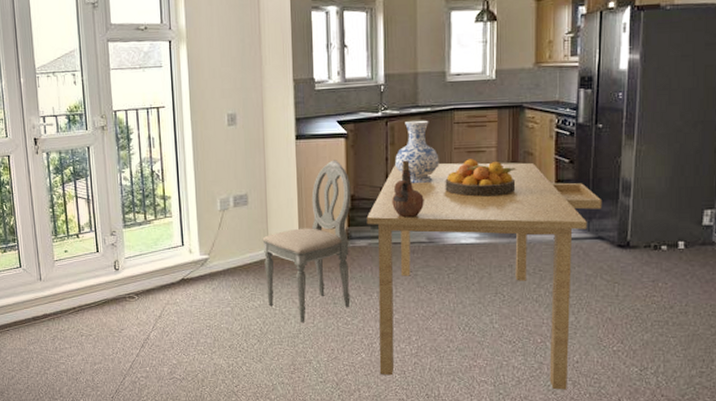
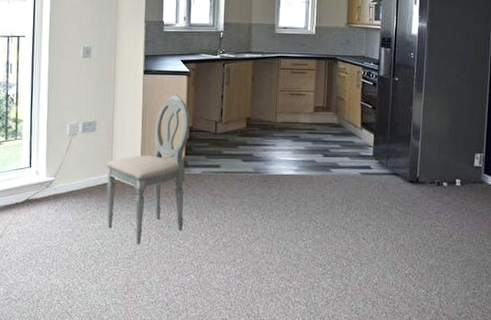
dining table: present [366,162,603,390] -> none [202,102,398,310]
ceramic pitcher: present [392,160,424,218] -> none [225,98,253,150]
vase: present [395,120,439,184] -> none [229,64,267,120]
fruit bowl: present [445,159,516,197] -> none [271,100,329,134]

